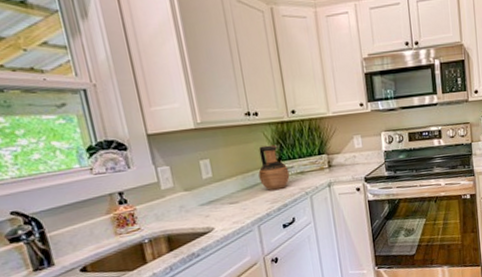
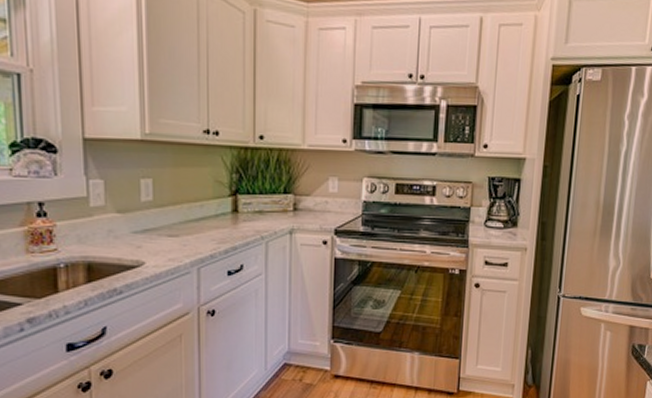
ceramic jug: present [258,144,290,191] -> none [208,172,245,229]

